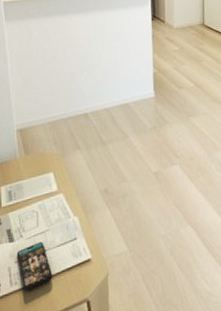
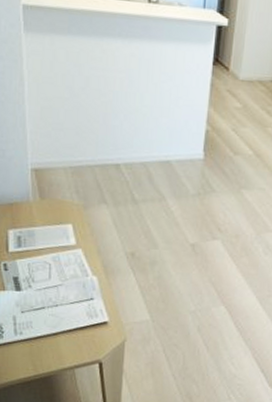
smartphone: present [16,242,53,291] -> none [23,296,64,342]

